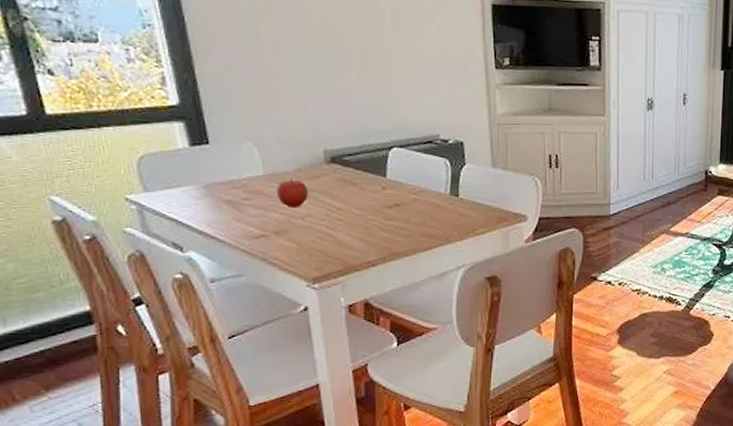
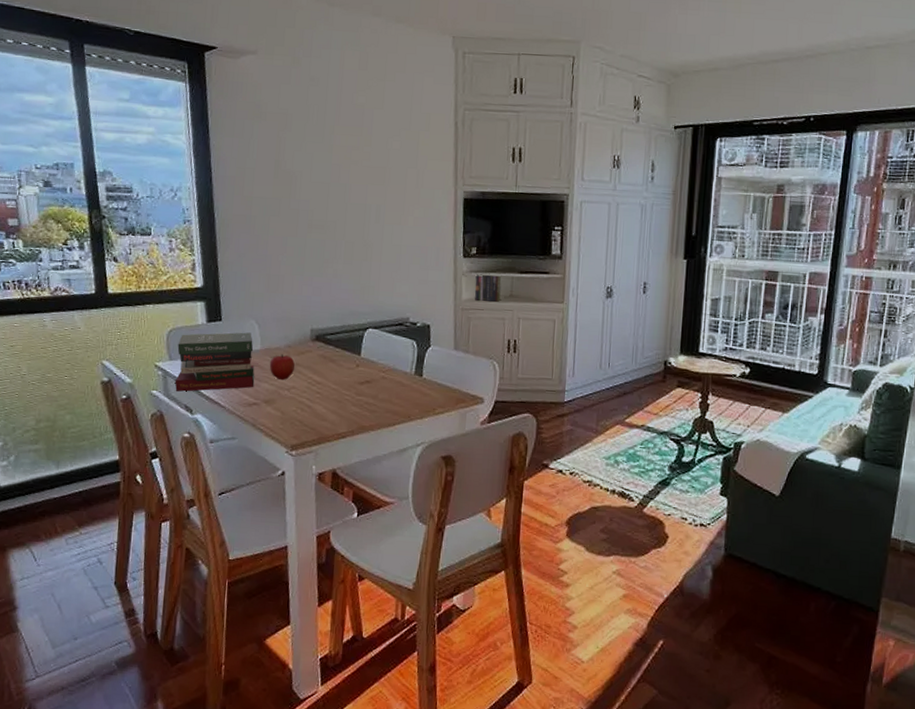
books: none [153,156,260,228] -> present [175,332,255,392]
books: none [510,86,539,116] -> present [475,273,502,302]

